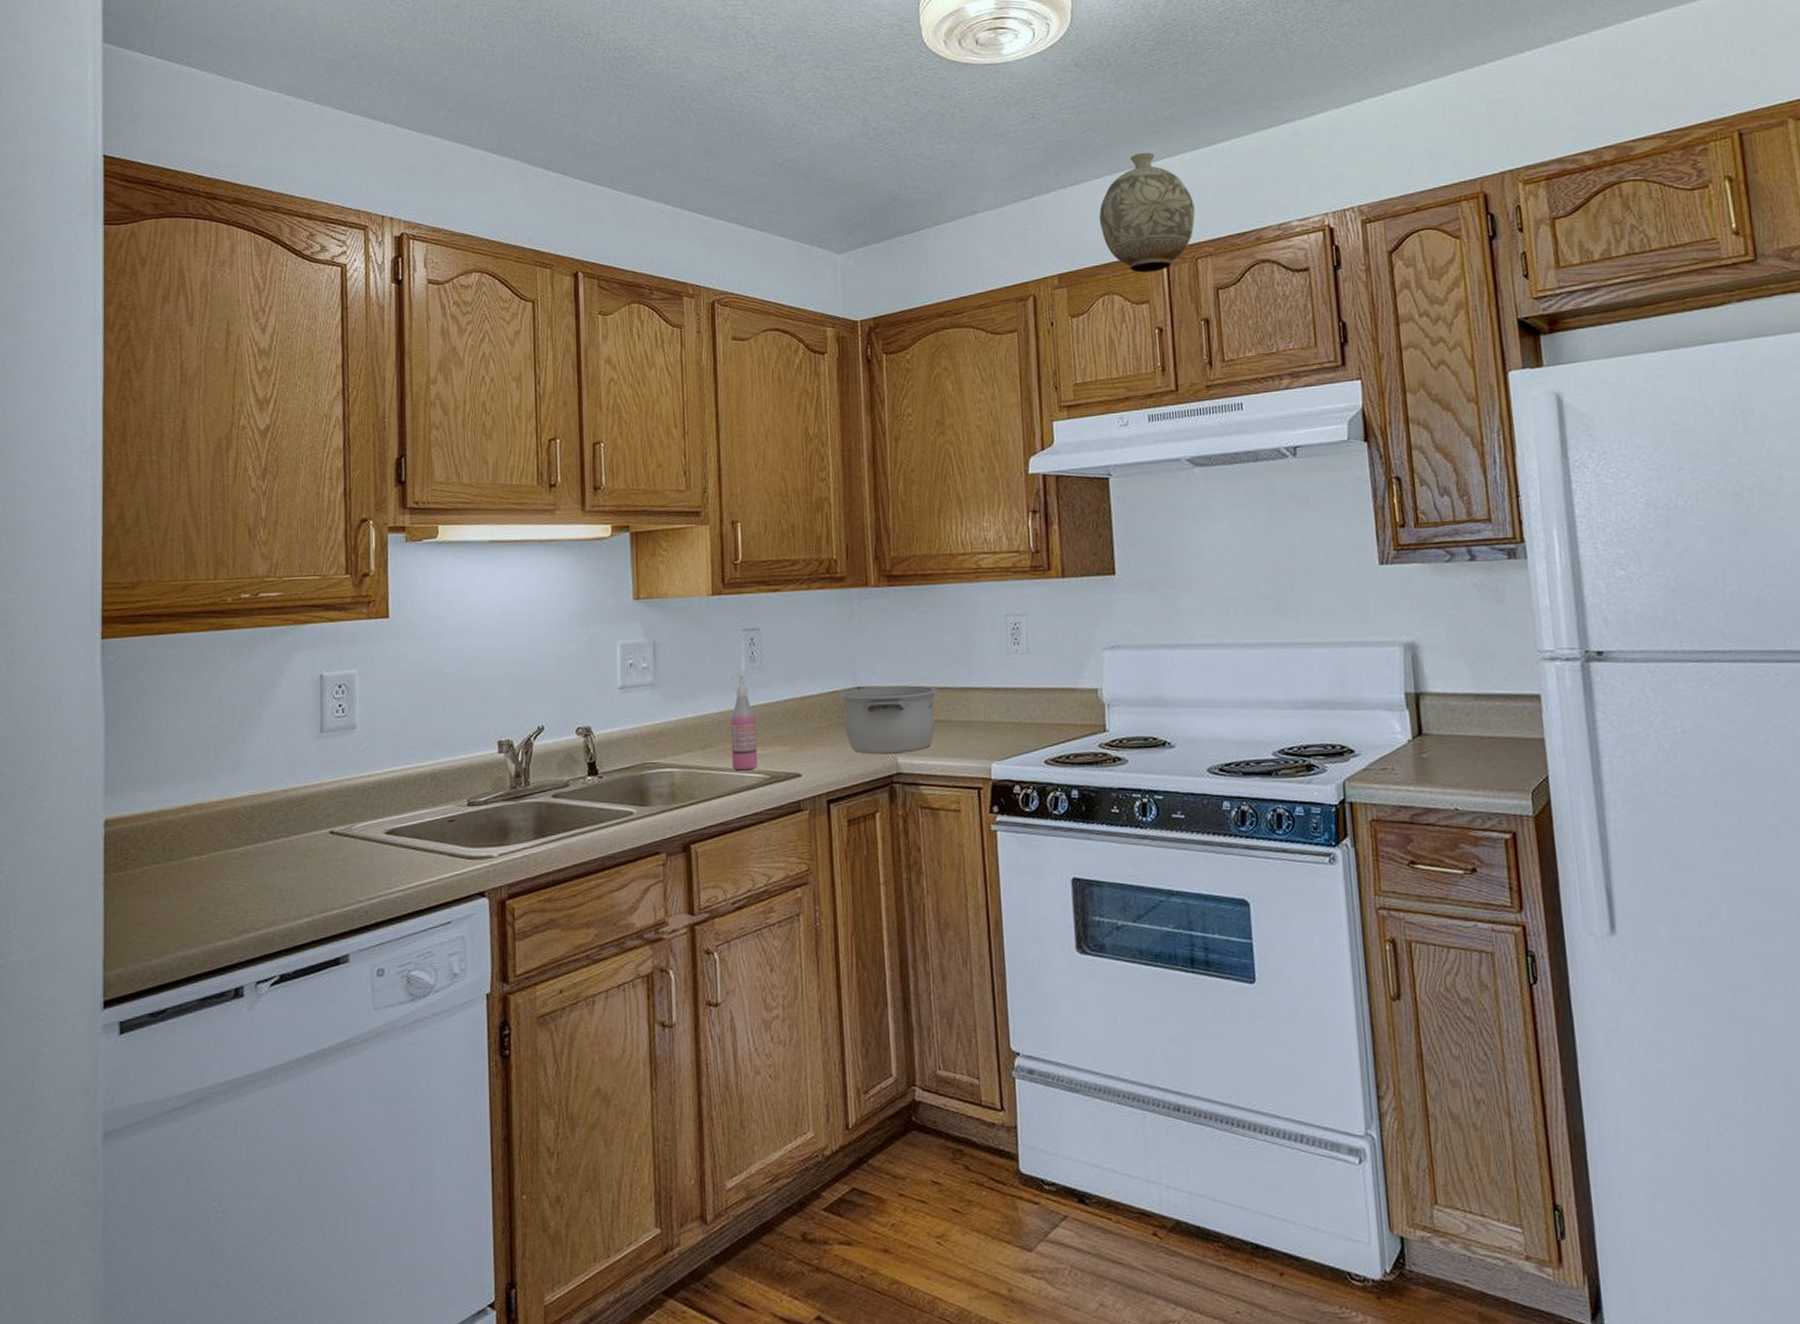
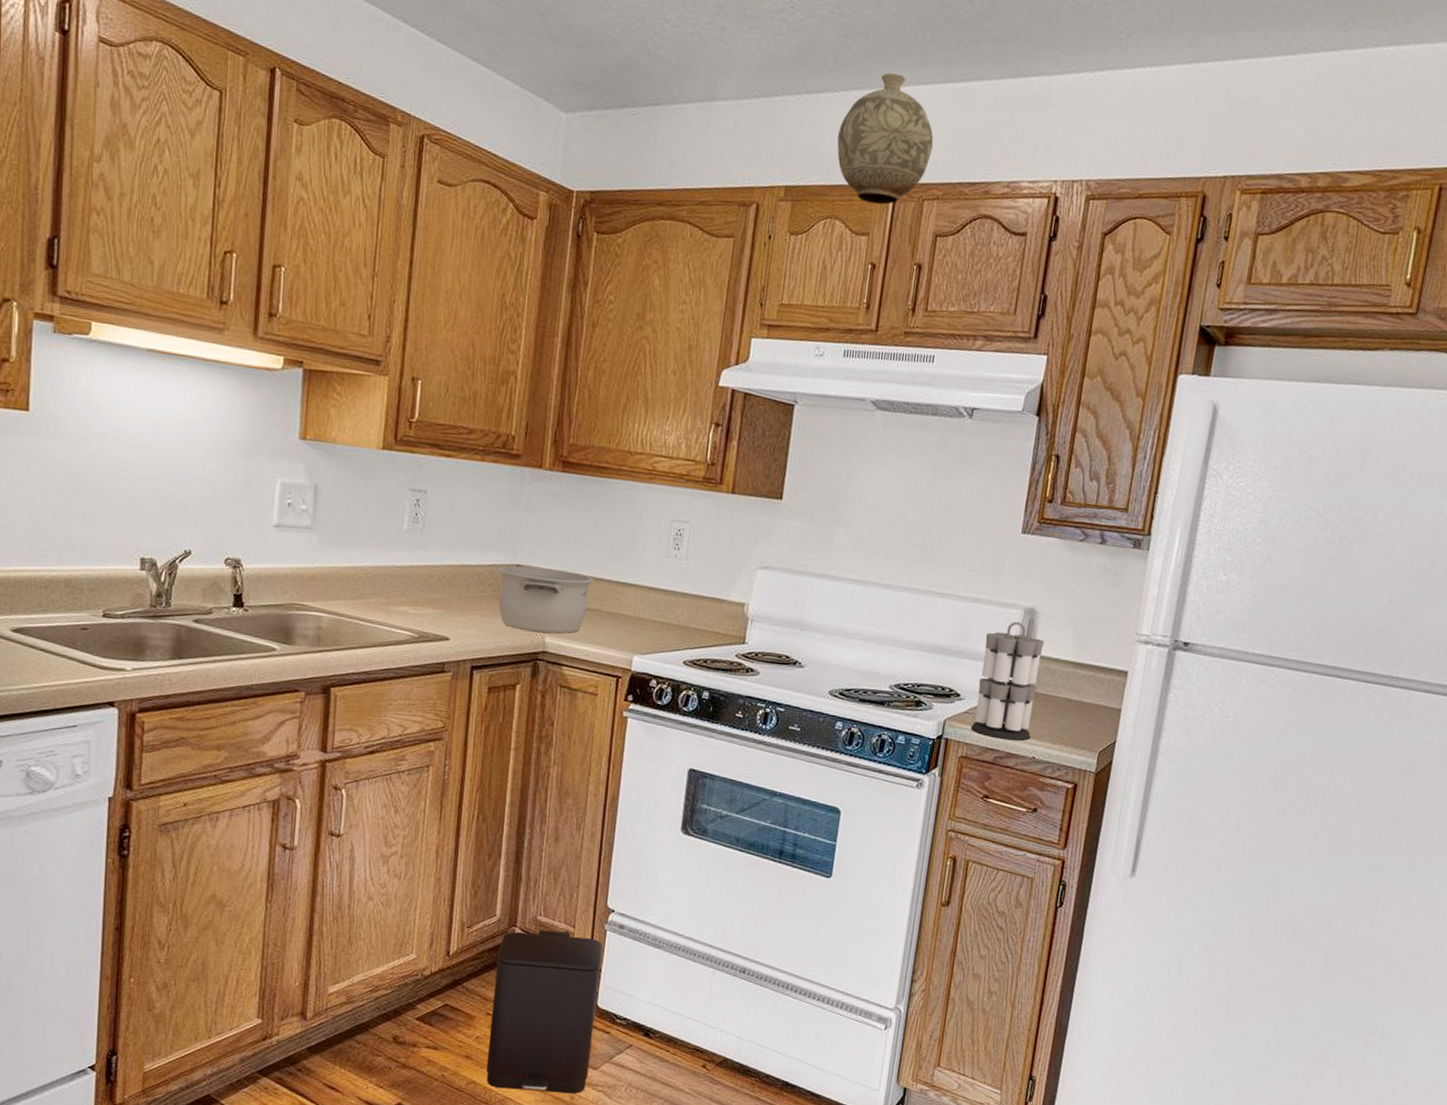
soap dispenser: present [731,673,758,771] -> none [381,532,412,627]
pedal bin: none [900,1085,1024,1286] -> present [486,929,603,1093]
spice rack: none [1367,659,1447,794] -> present [970,621,1044,741]

